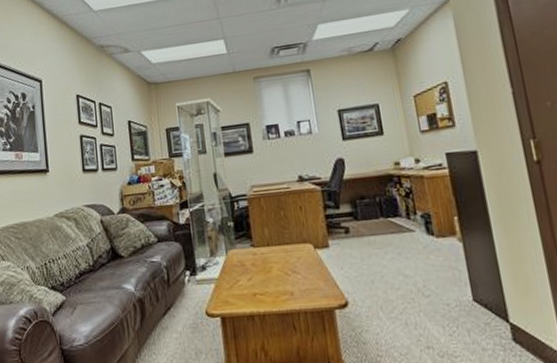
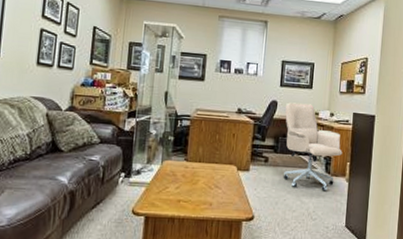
office chair: none [355,153,444,260] -> present [283,102,343,191]

